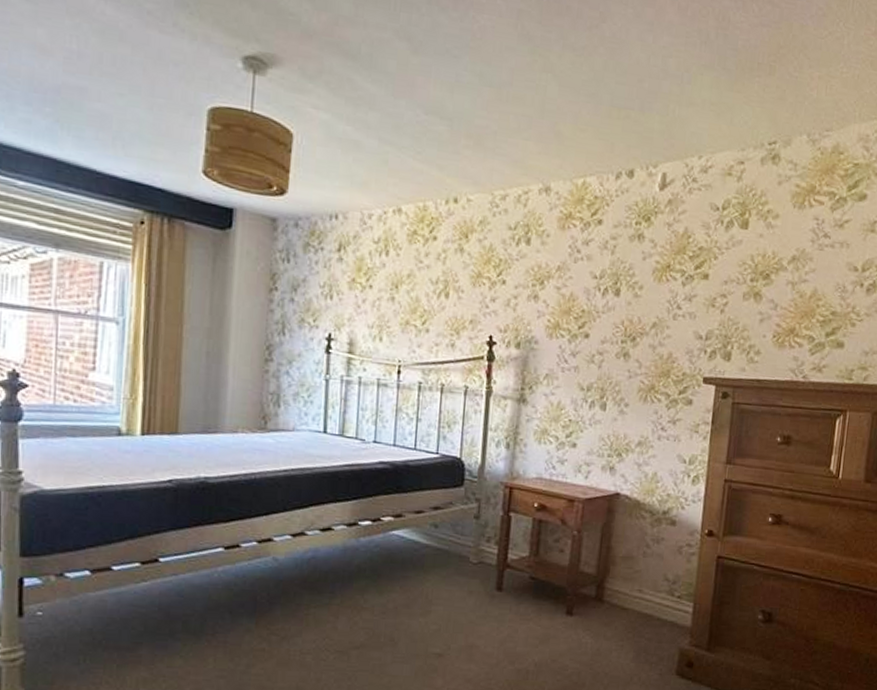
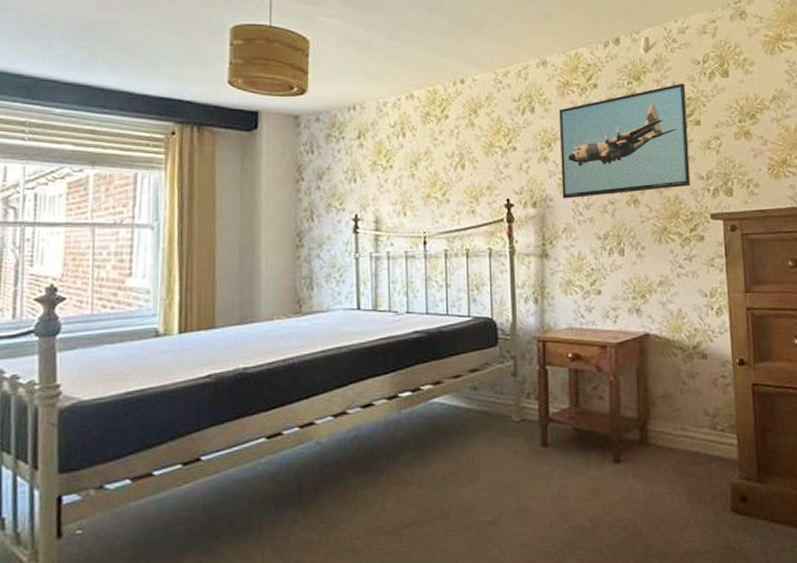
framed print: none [548,229,699,346] -> present [558,83,691,199]

